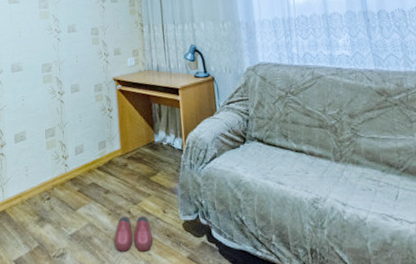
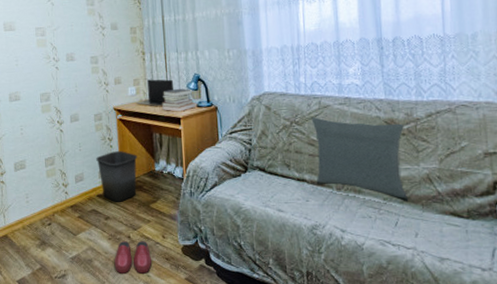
waste bin: none [96,122,137,175] -> present [96,151,138,202]
laptop computer: none [135,50,172,78] -> present [136,79,174,107]
books: none [159,59,193,83] -> present [161,88,195,112]
pillow: none [305,87,407,174] -> present [311,117,409,202]

